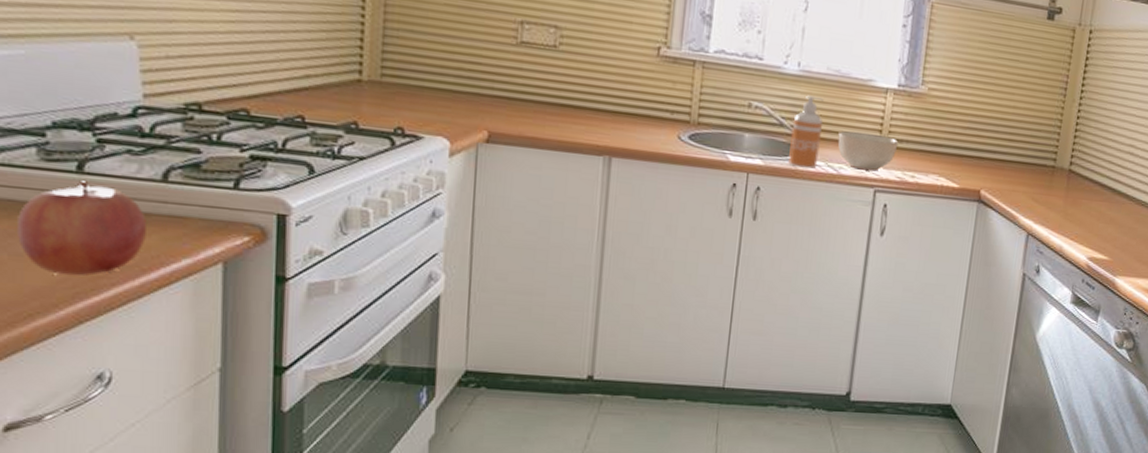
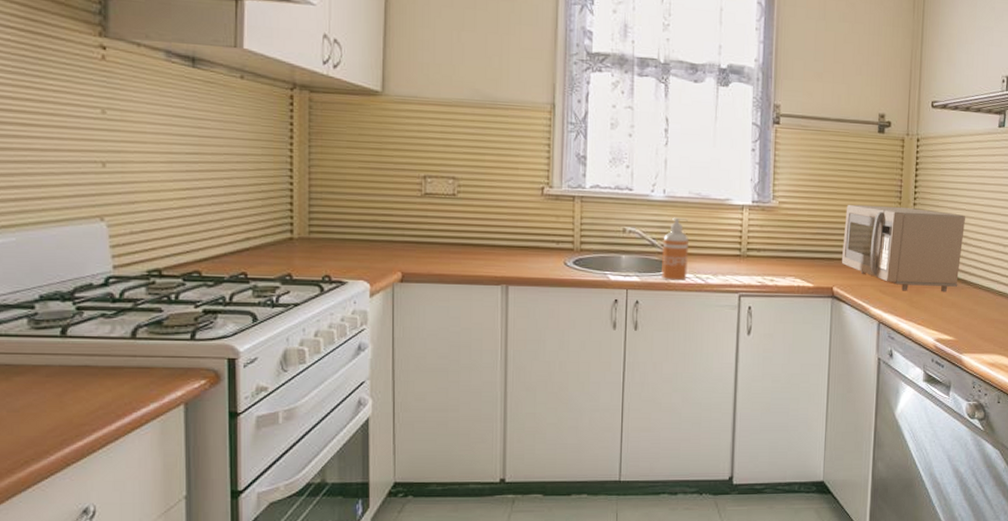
fruit: present [18,181,146,277] -> none [14,343,120,425]
bowl: present [837,130,899,171] -> none [703,245,757,279]
microwave: none [992,97,1135,207] -> present [841,204,965,292]

